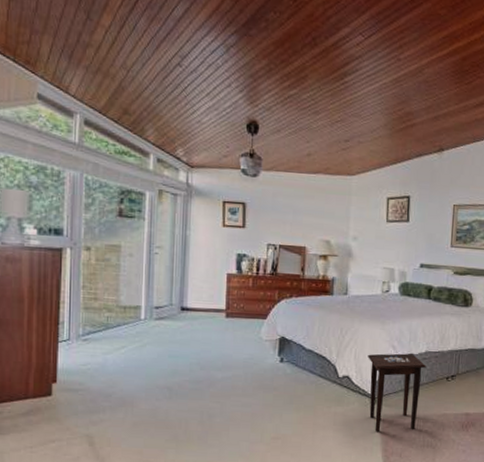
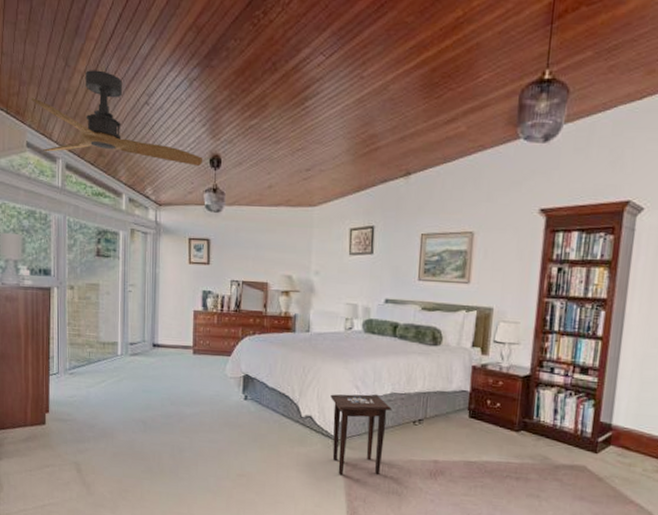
ceiling fan: none [44,25,240,130] -> present [31,70,203,166]

